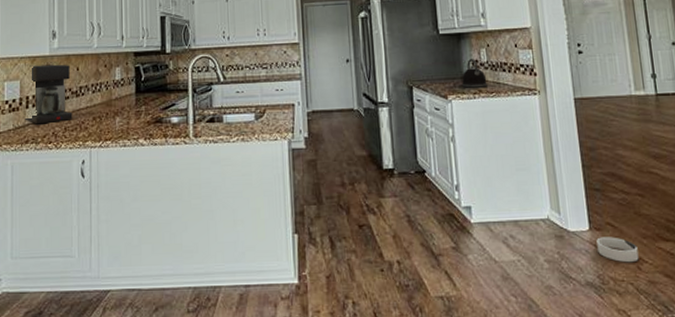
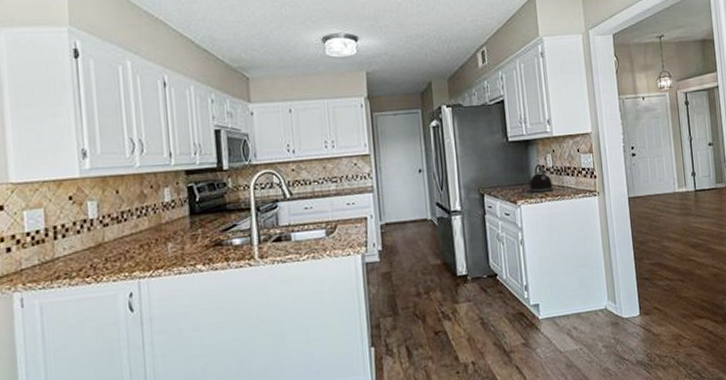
coffee maker: present [25,64,73,125] -> none [53,187,115,257]
pet bowl: present [596,237,639,263] -> none [645,319,679,341]

